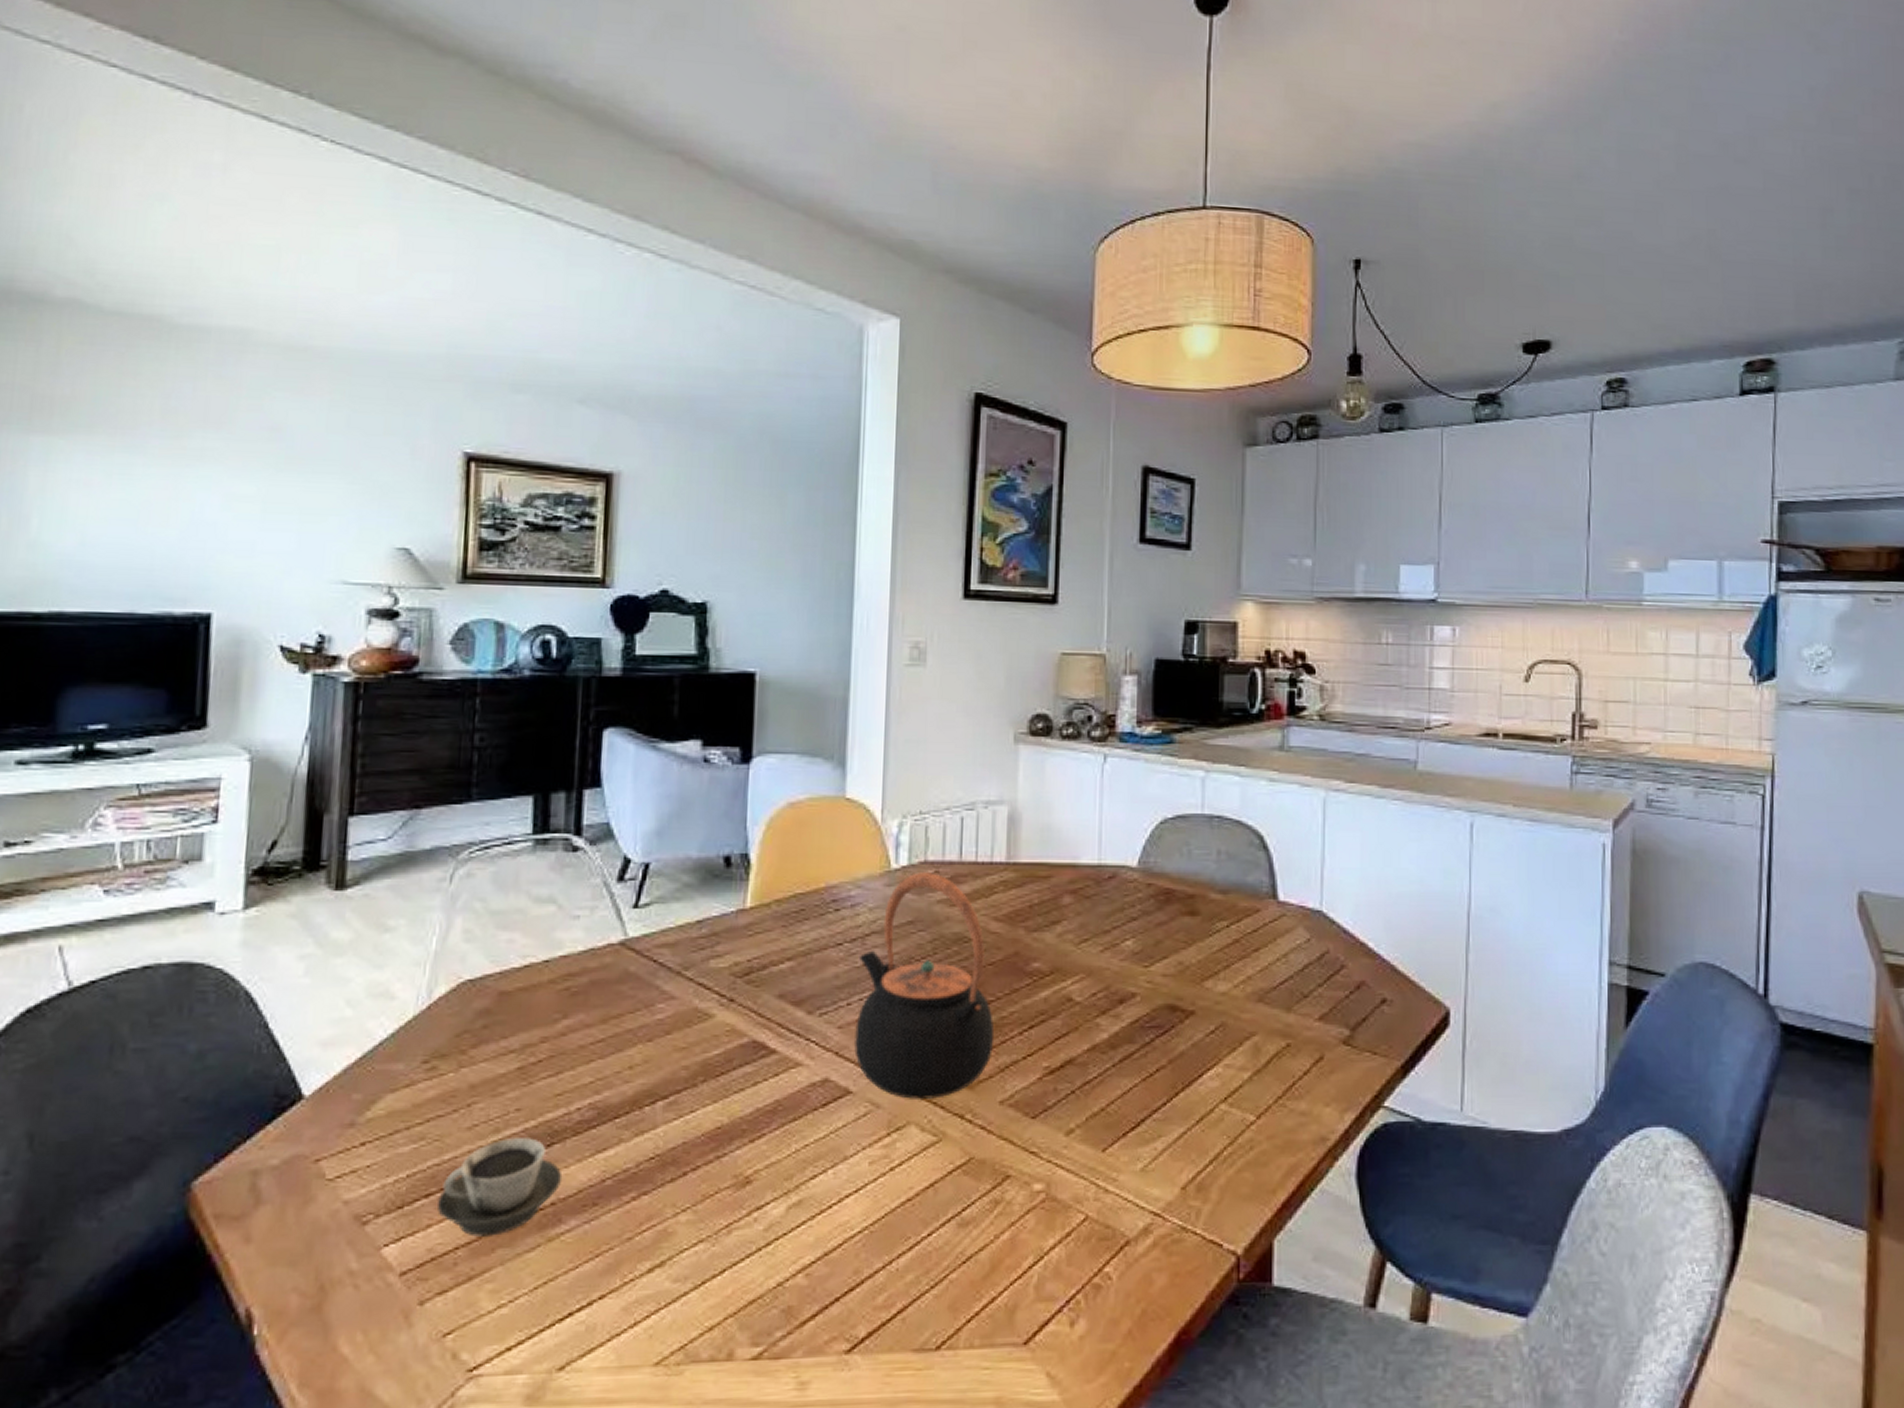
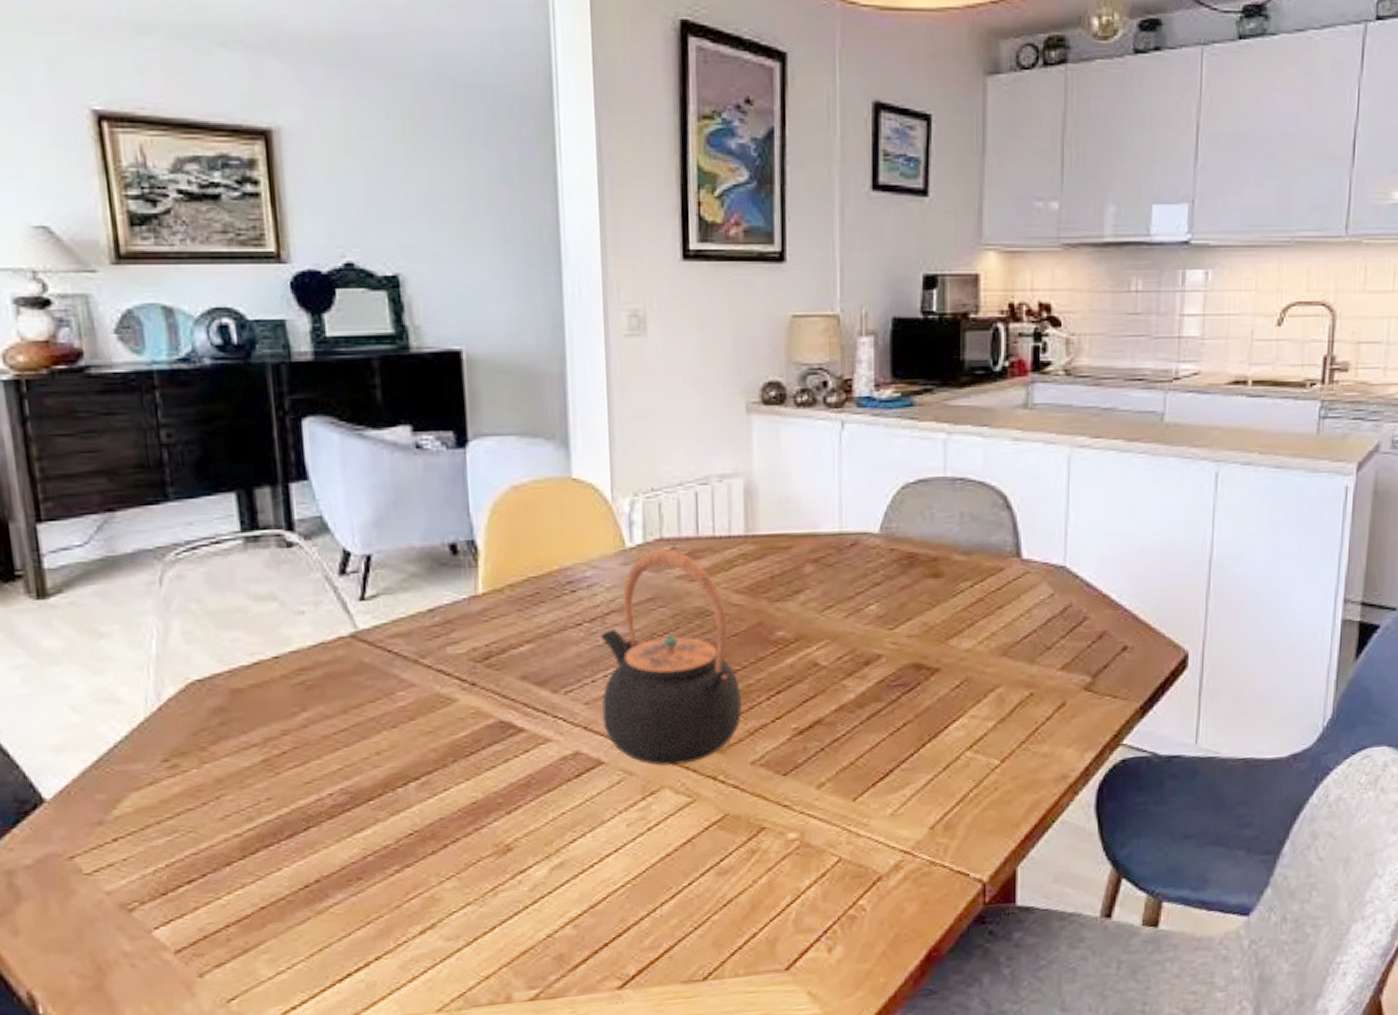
cup: present [436,1138,563,1237] -> none [200,824,324,915]

